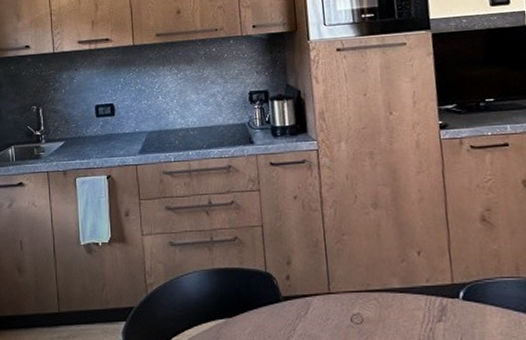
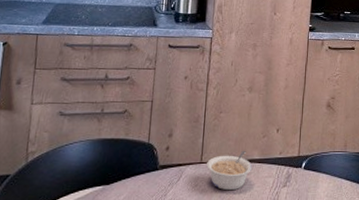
legume: none [336,278,394,326] -> present [207,150,253,191]

